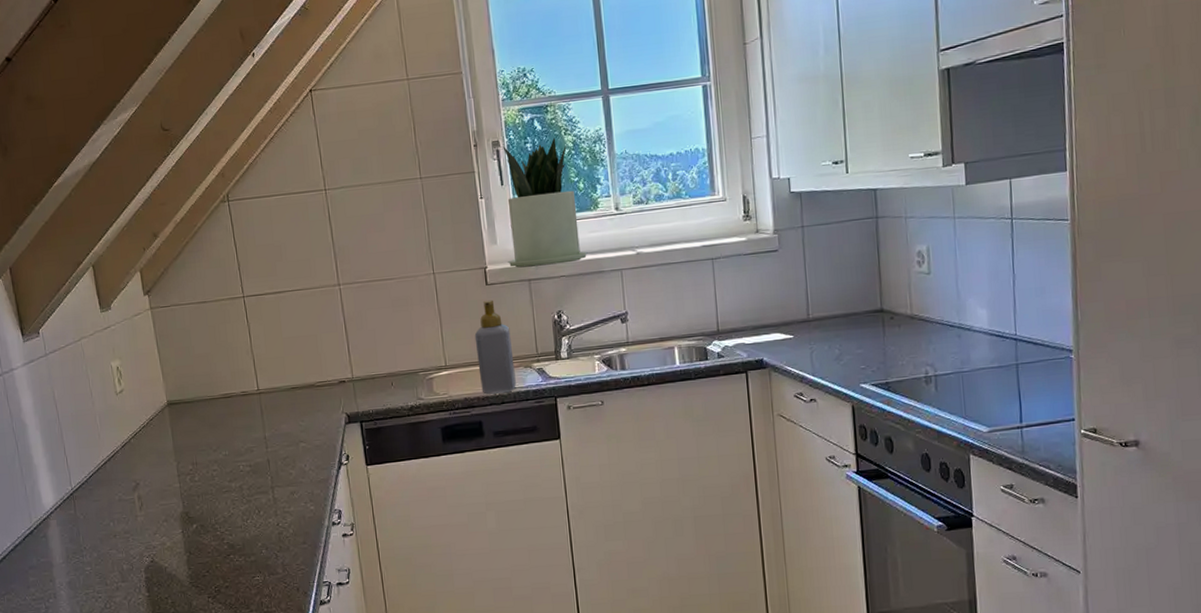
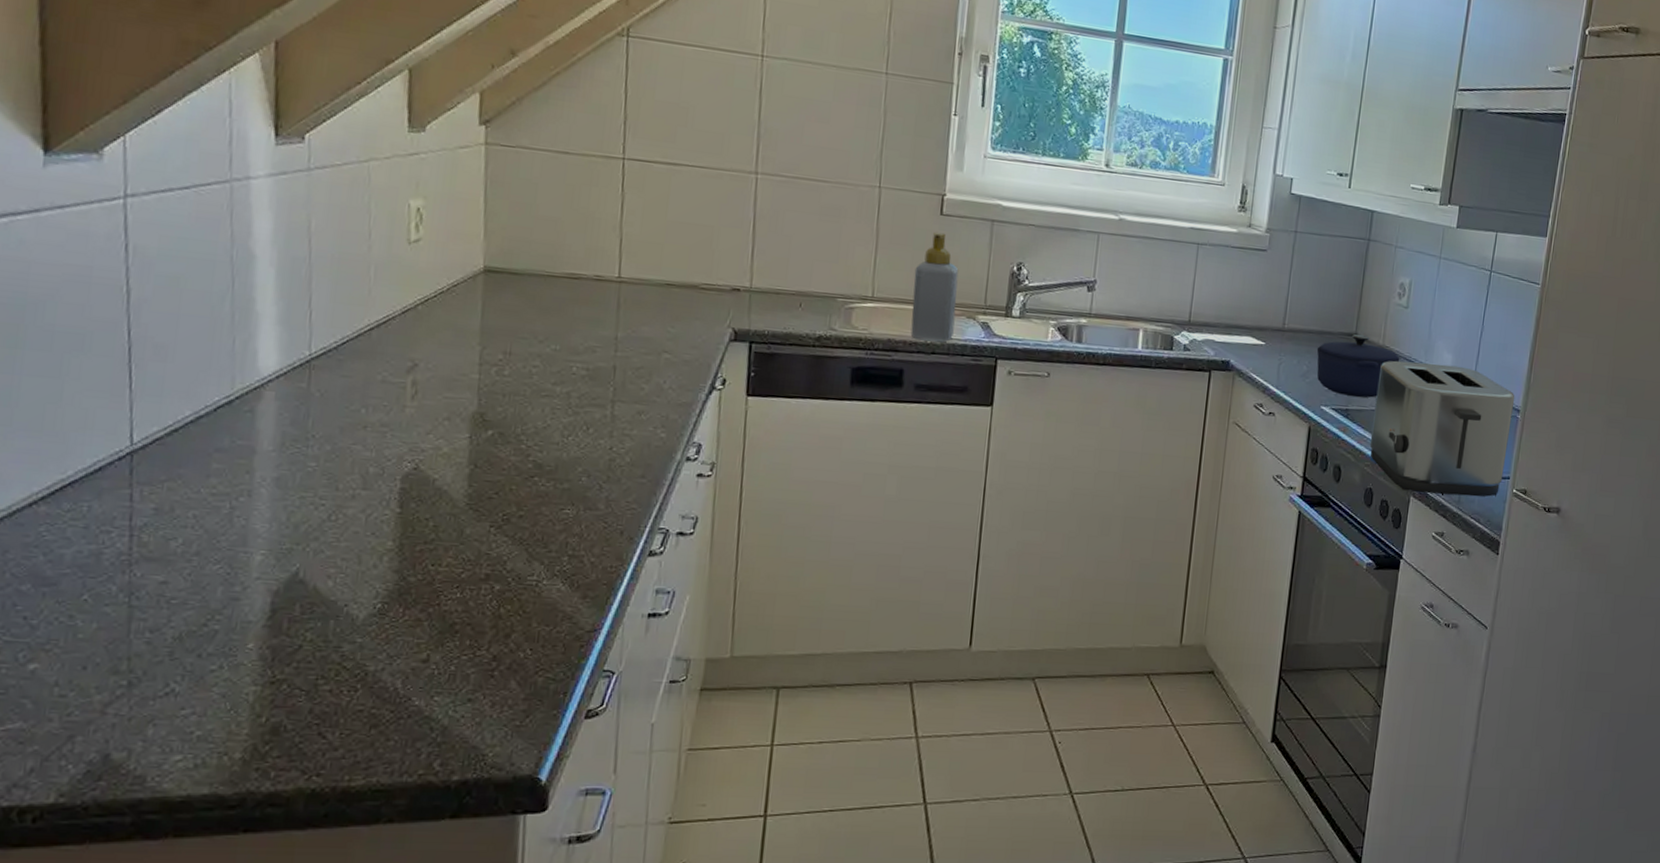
planter: present [503,138,588,268] -> none [971,63,1065,213]
cooking pot: none [845,308,932,370] -> present [1316,334,1400,398]
toaster: none [912,318,1067,450] -> present [1369,360,1515,497]

